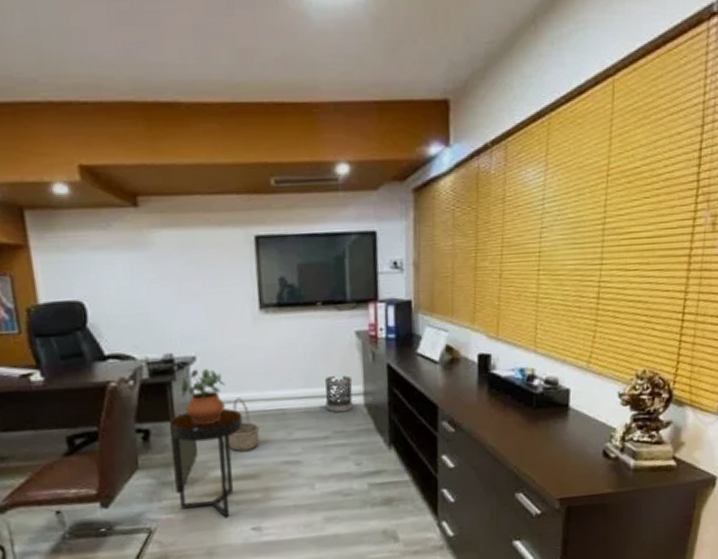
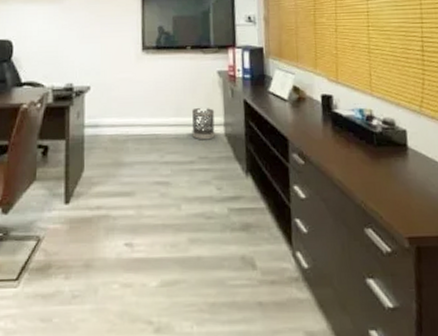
side table: present [170,408,244,518] -> none [65,131,124,232]
potted plant: present [181,368,227,426] -> none [77,96,112,145]
basket: present [228,398,260,452] -> none [110,123,137,171]

